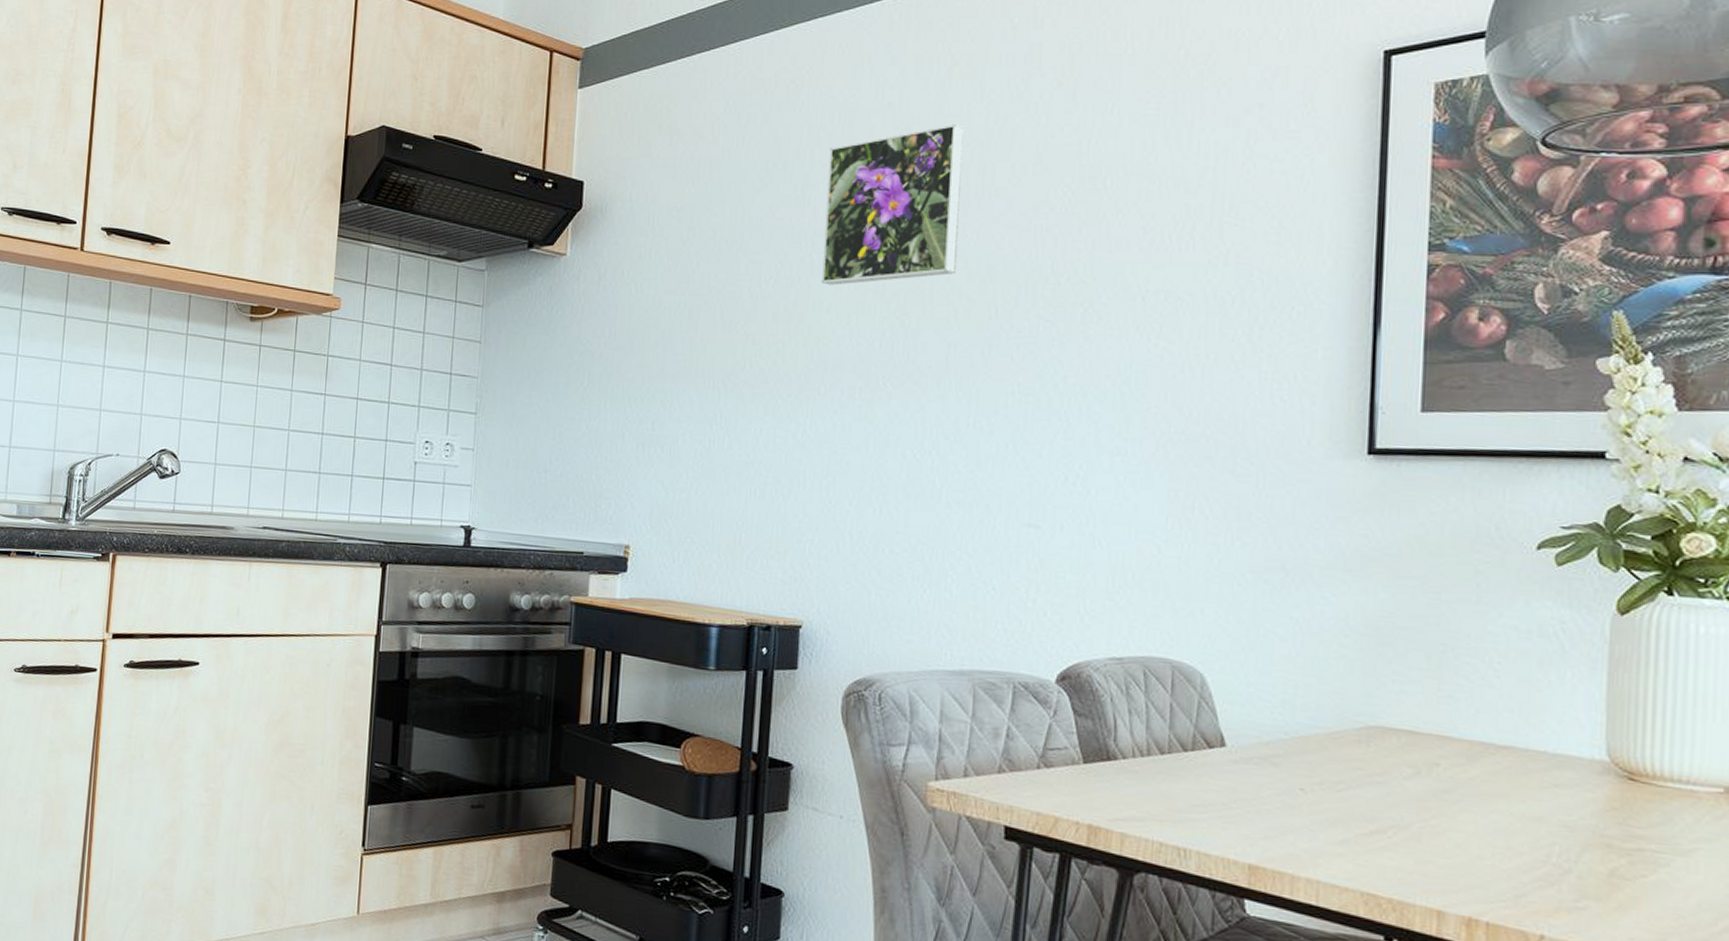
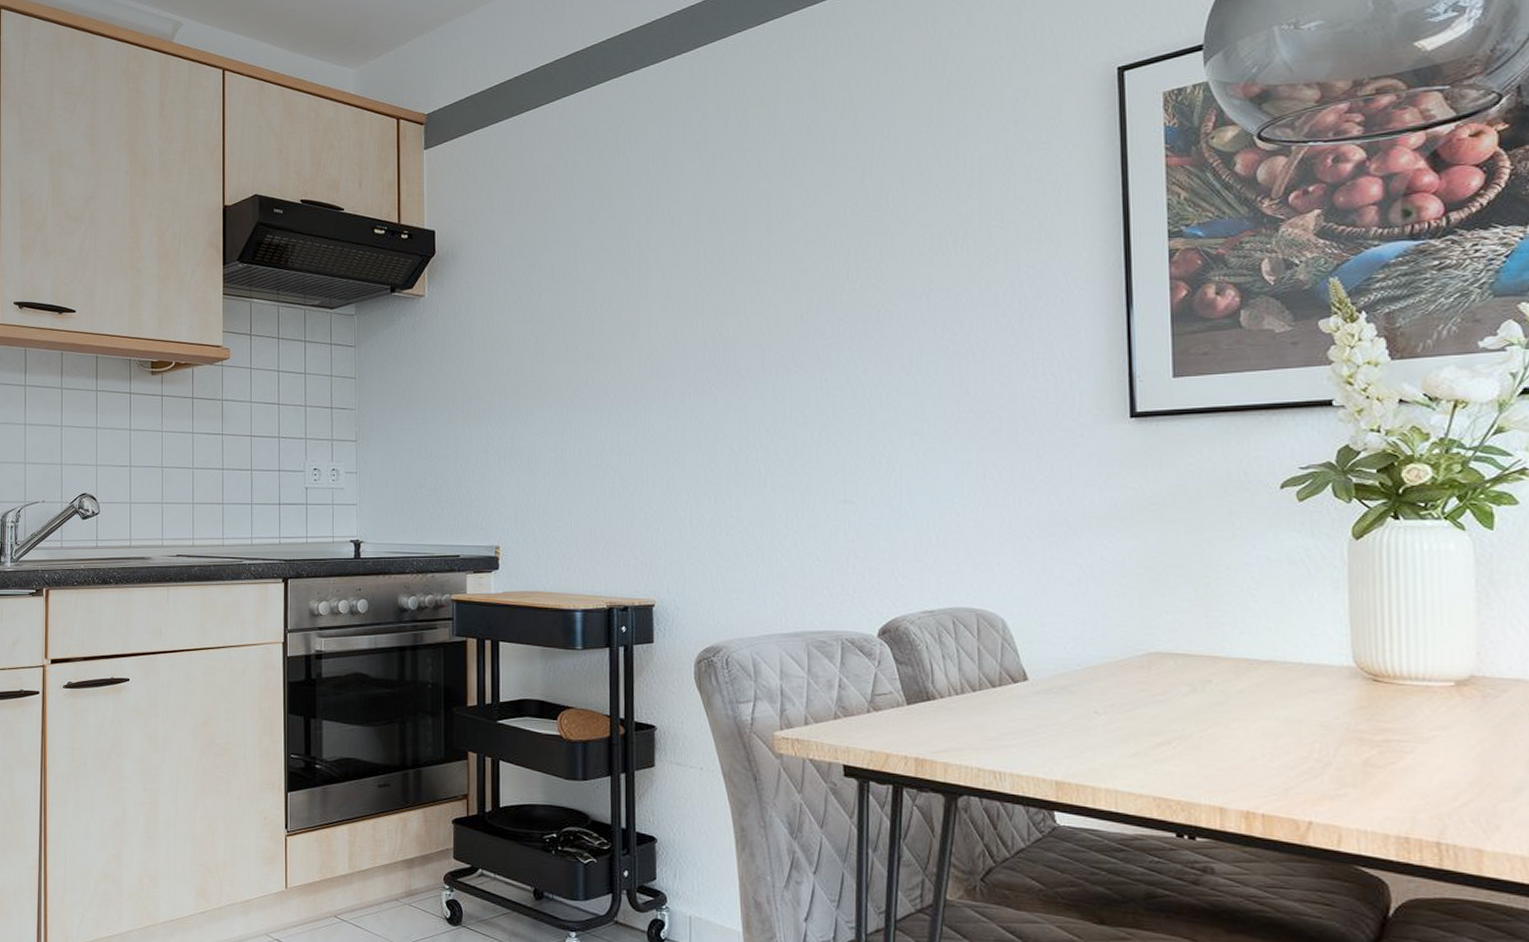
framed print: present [821,124,964,285] -> none [647,157,764,306]

